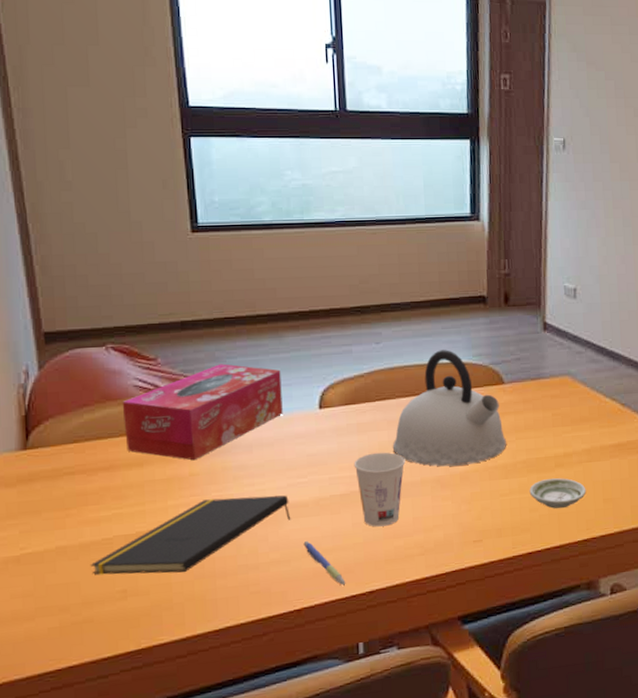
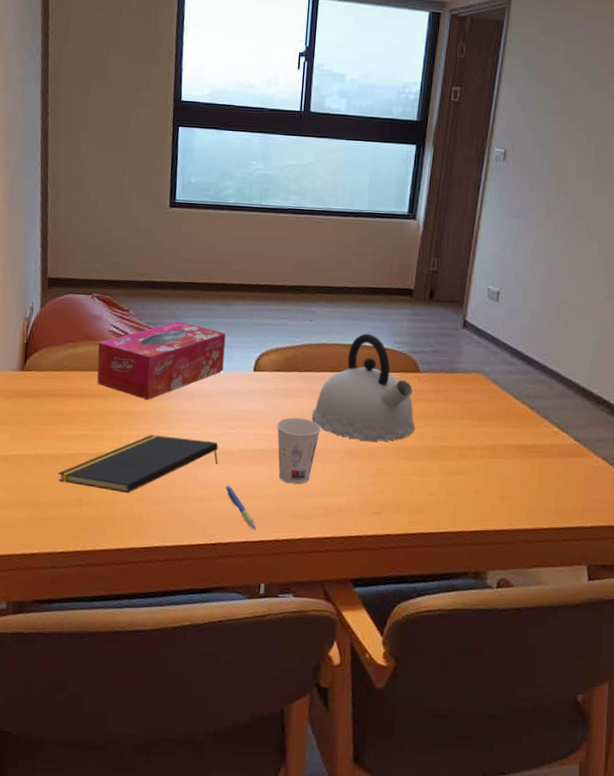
saucer: present [529,478,586,509] -> none [430,467,485,498]

